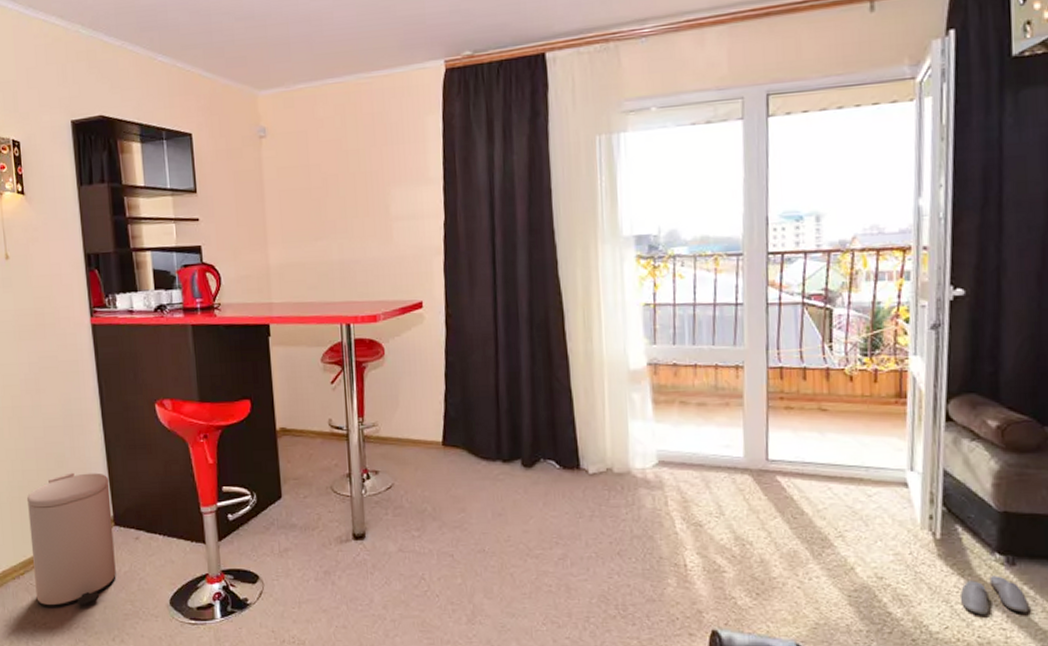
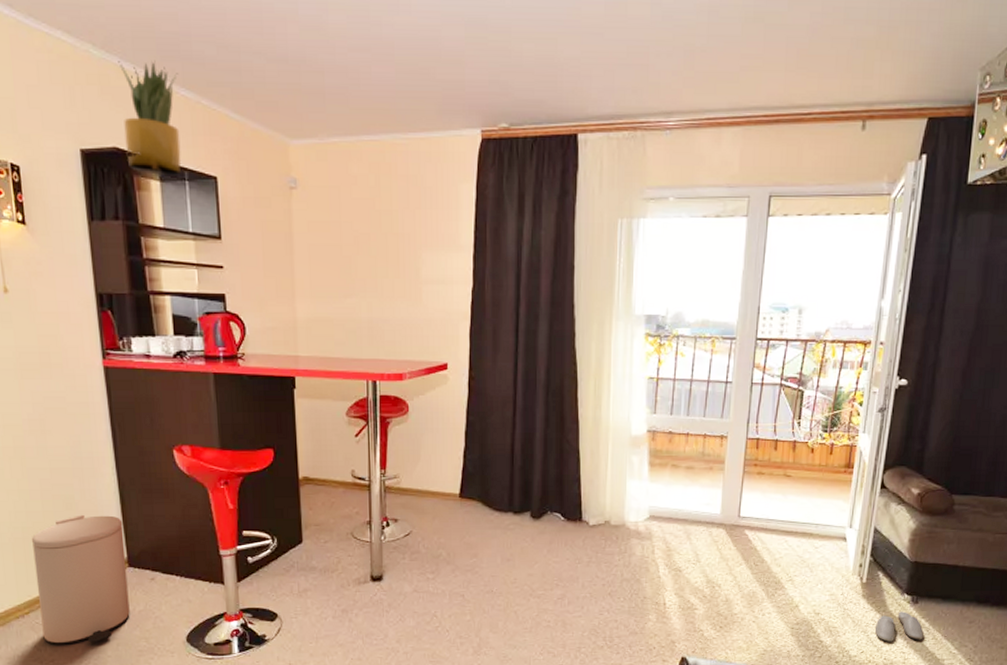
planter: none [103,32,159,138] -> present [118,60,181,176]

